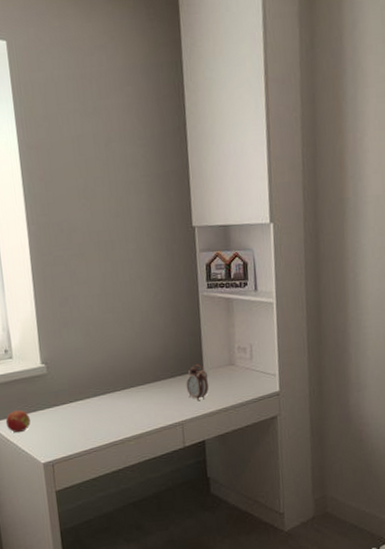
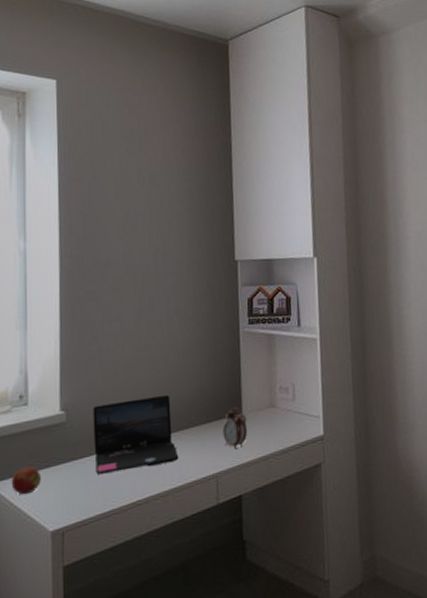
laptop: none [69,351,148,419] -> present [93,394,179,474]

